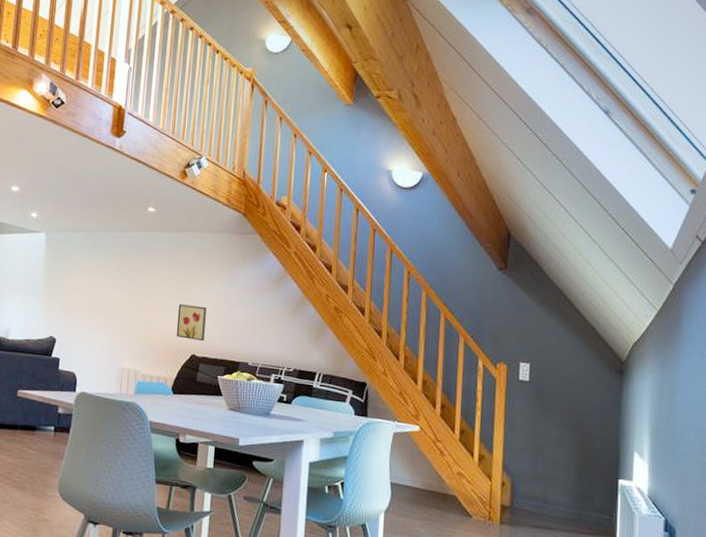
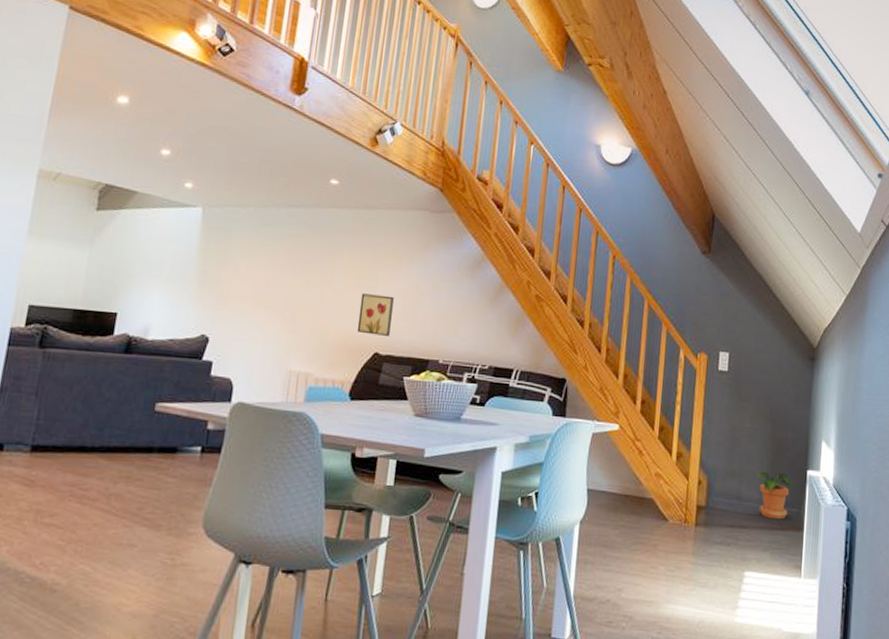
potted plant: none [560,477,603,525] -> present [754,471,793,520]

